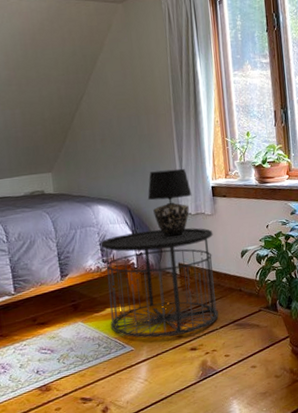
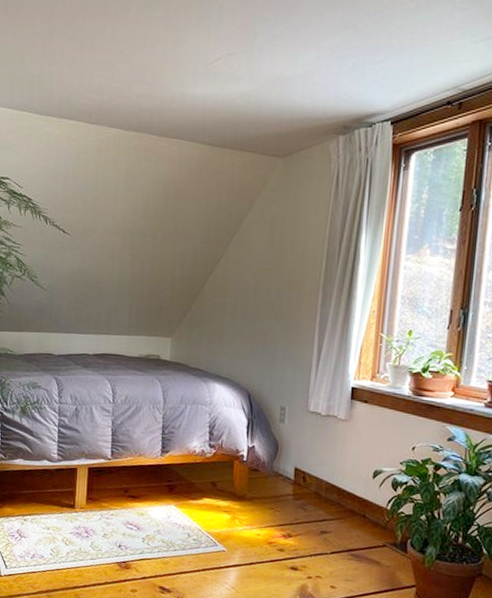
side table: present [100,227,219,338] -> none [204,420,343,550]
table lamp: present [147,168,192,238] -> none [272,357,326,437]

